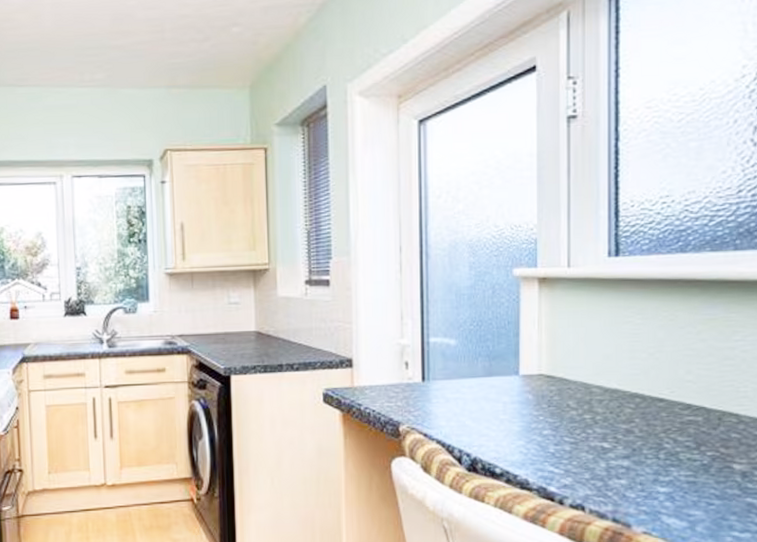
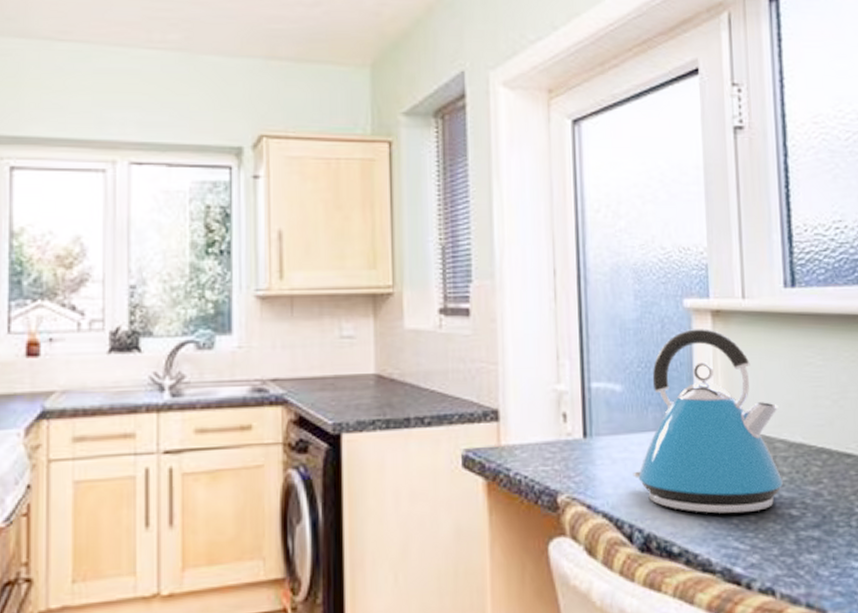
kettle: none [463,293,597,445] -> present [633,329,783,514]

